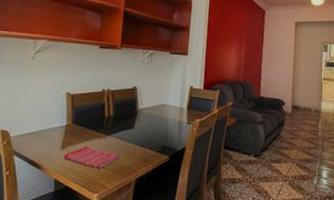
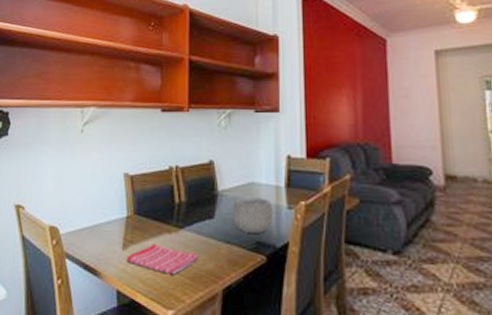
bowl: none [147,114,178,140] -> present [231,197,274,233]

